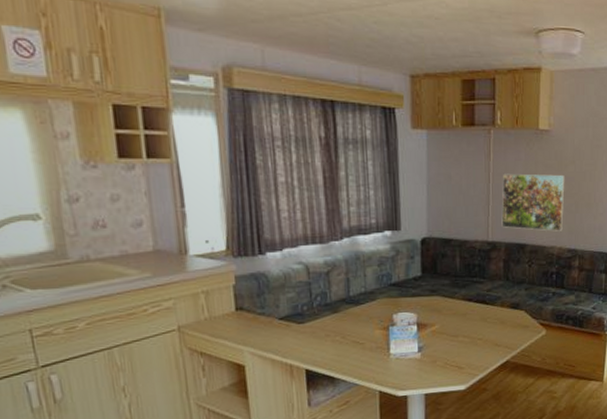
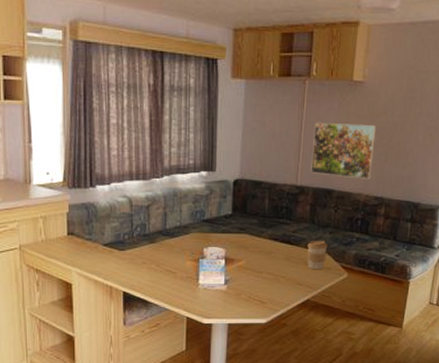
coffee cup: none [503,298,524,329] -> present [307,241,328,270]

